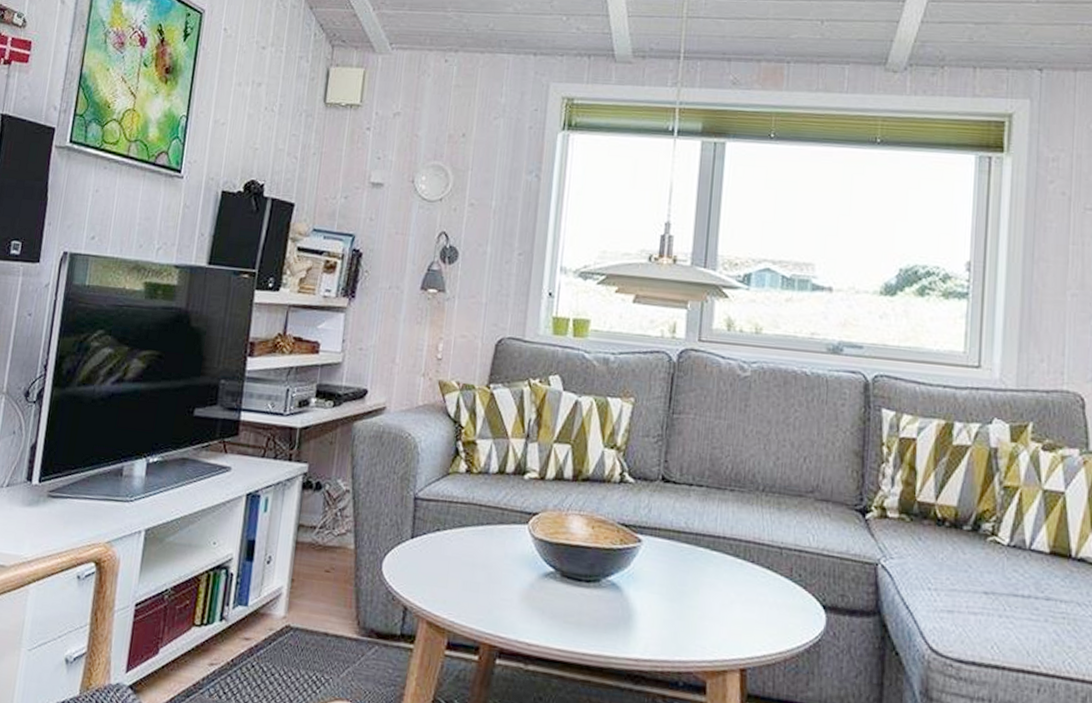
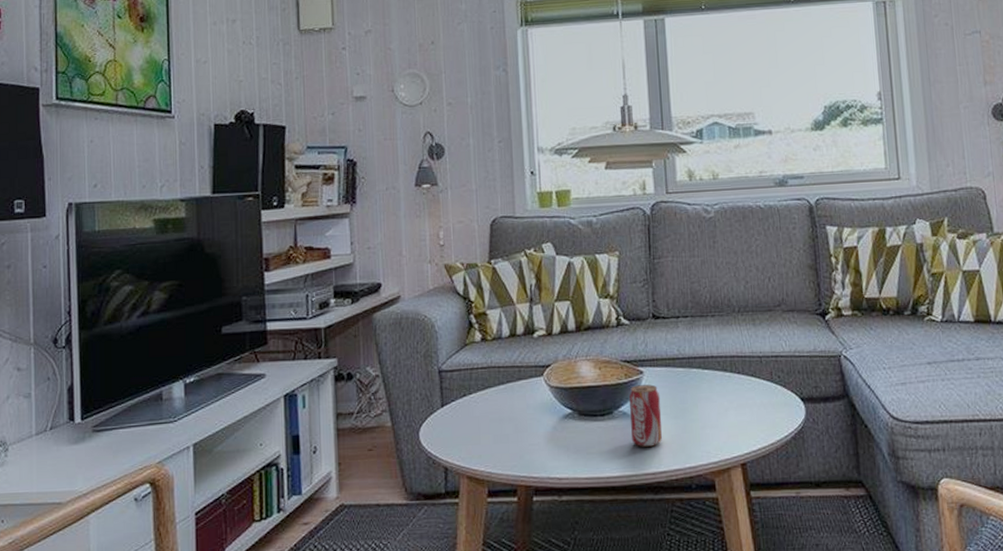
beverage can: none [617,554,658,629] -> present [628,384,662,447]

